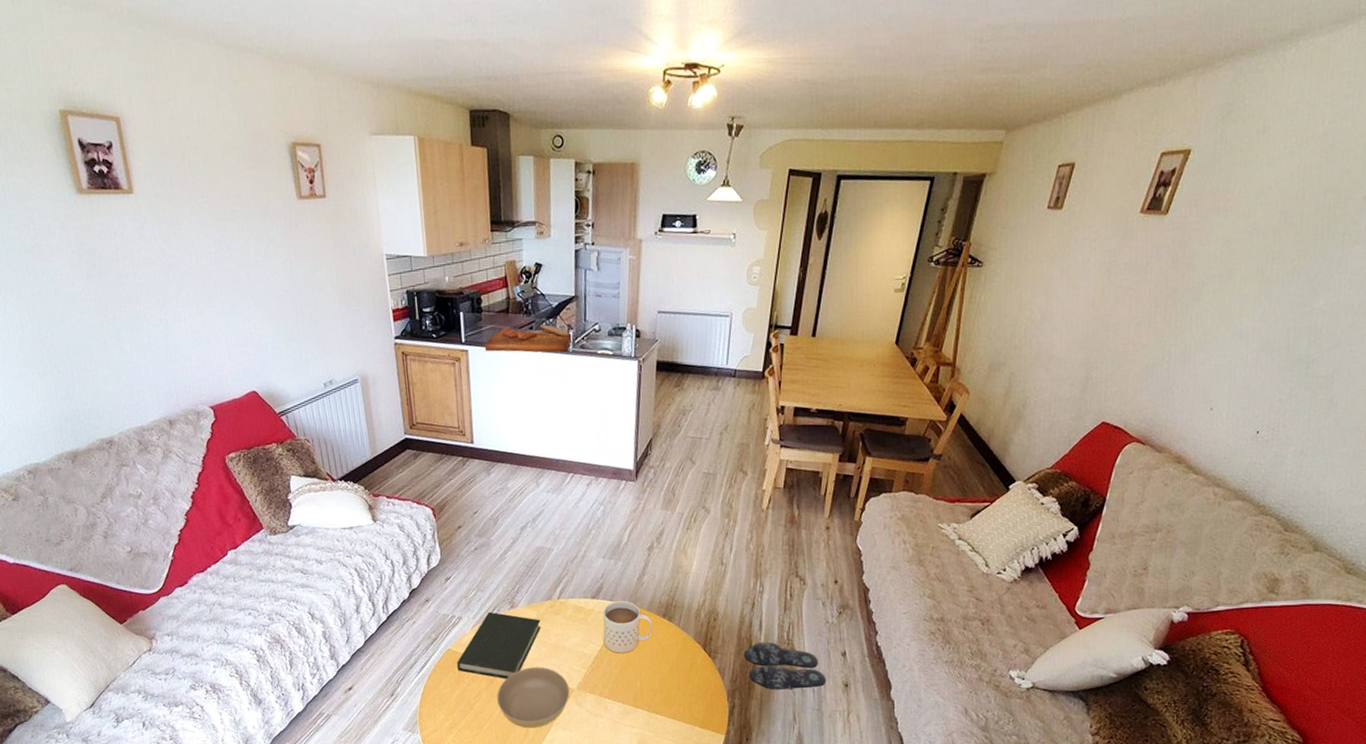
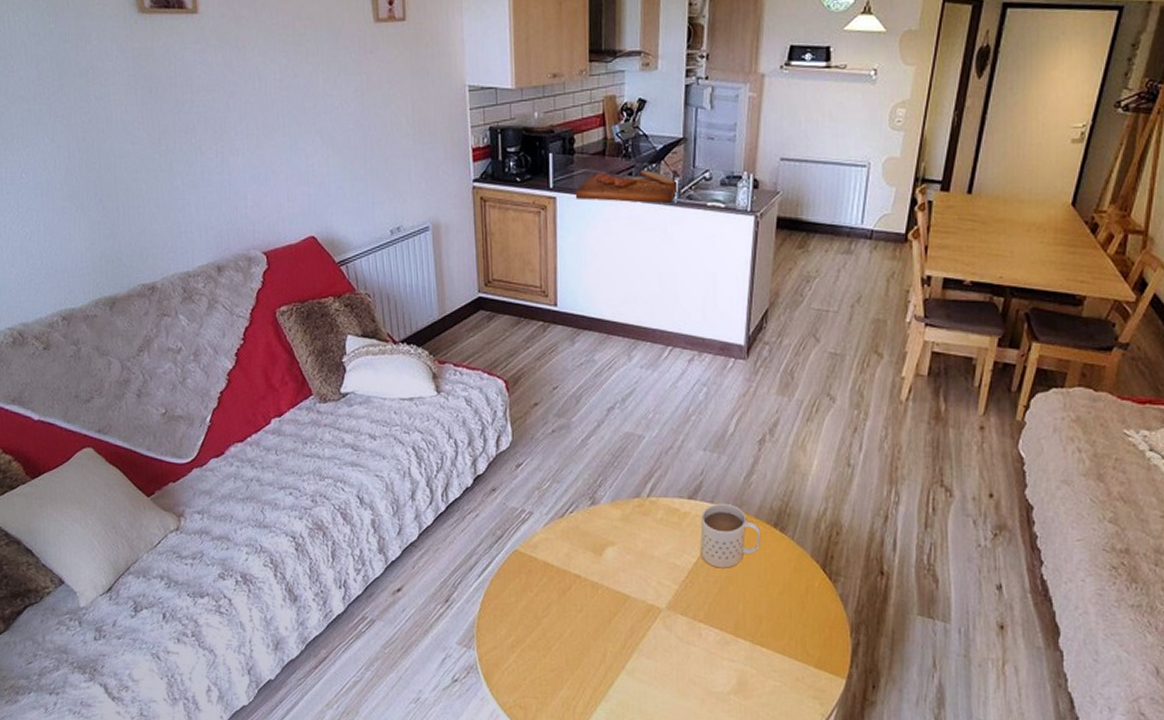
book: present [457,612,541,679] -> none [525,507,626,591]
bowl: present [497,667,570,729] -> none [570,578,657,654]
slippers: present [744,642,826,690] -> none [873,566,975,627]

